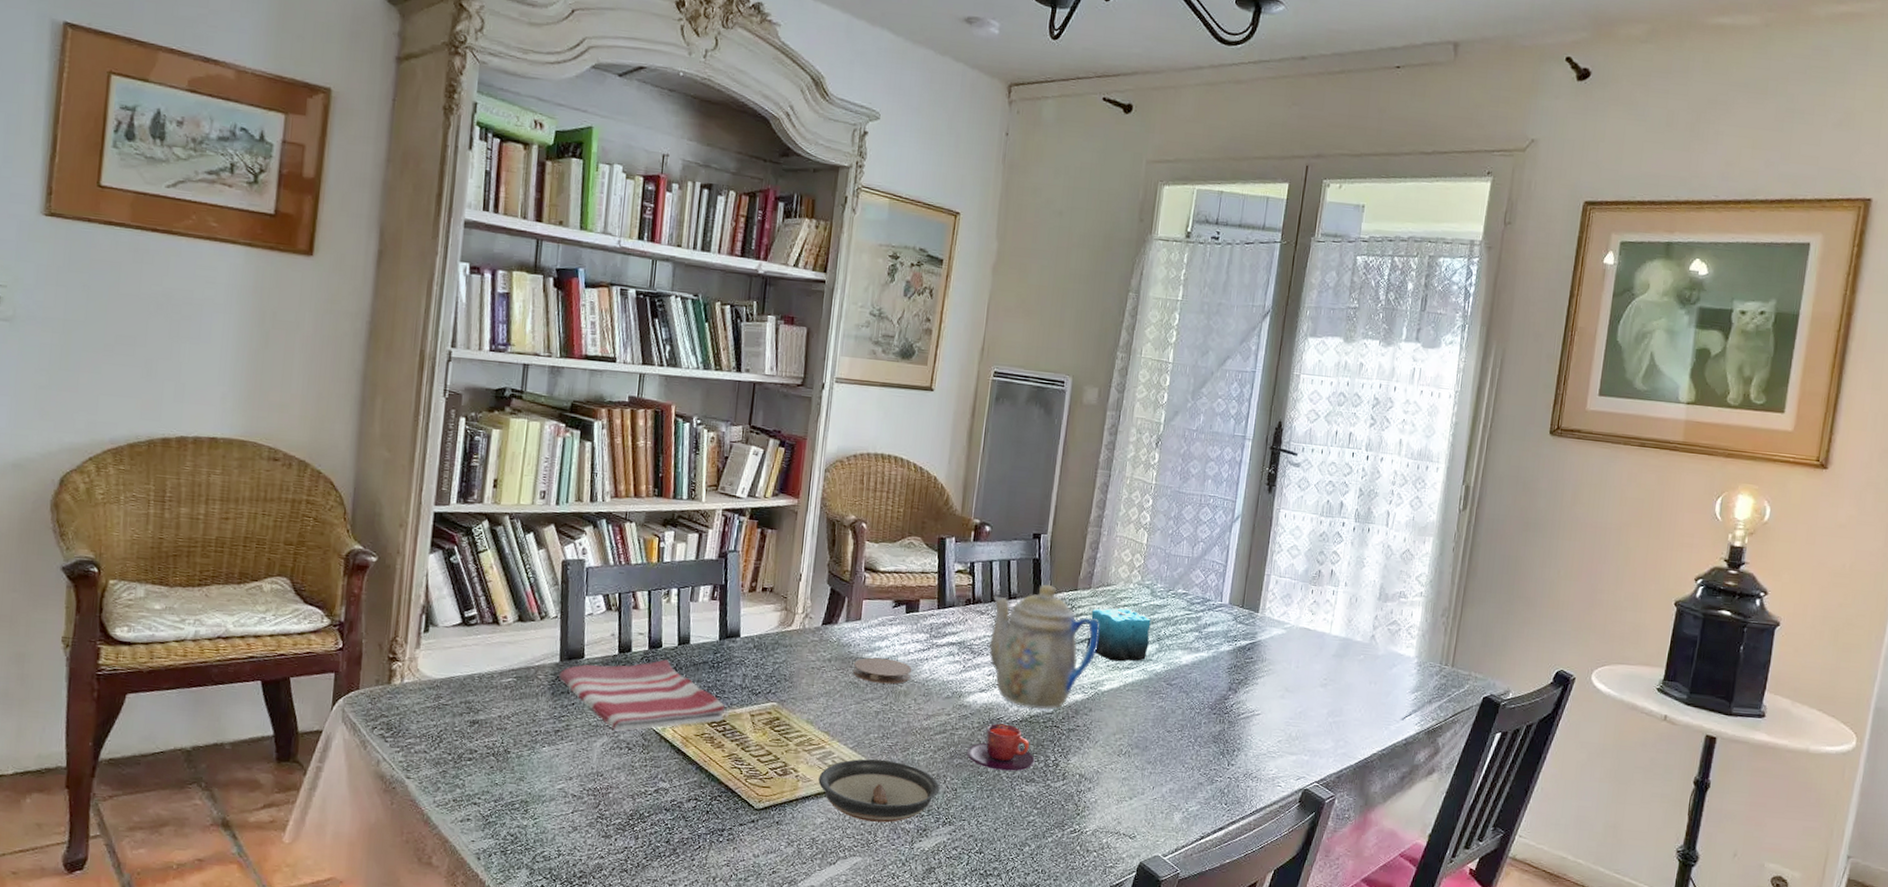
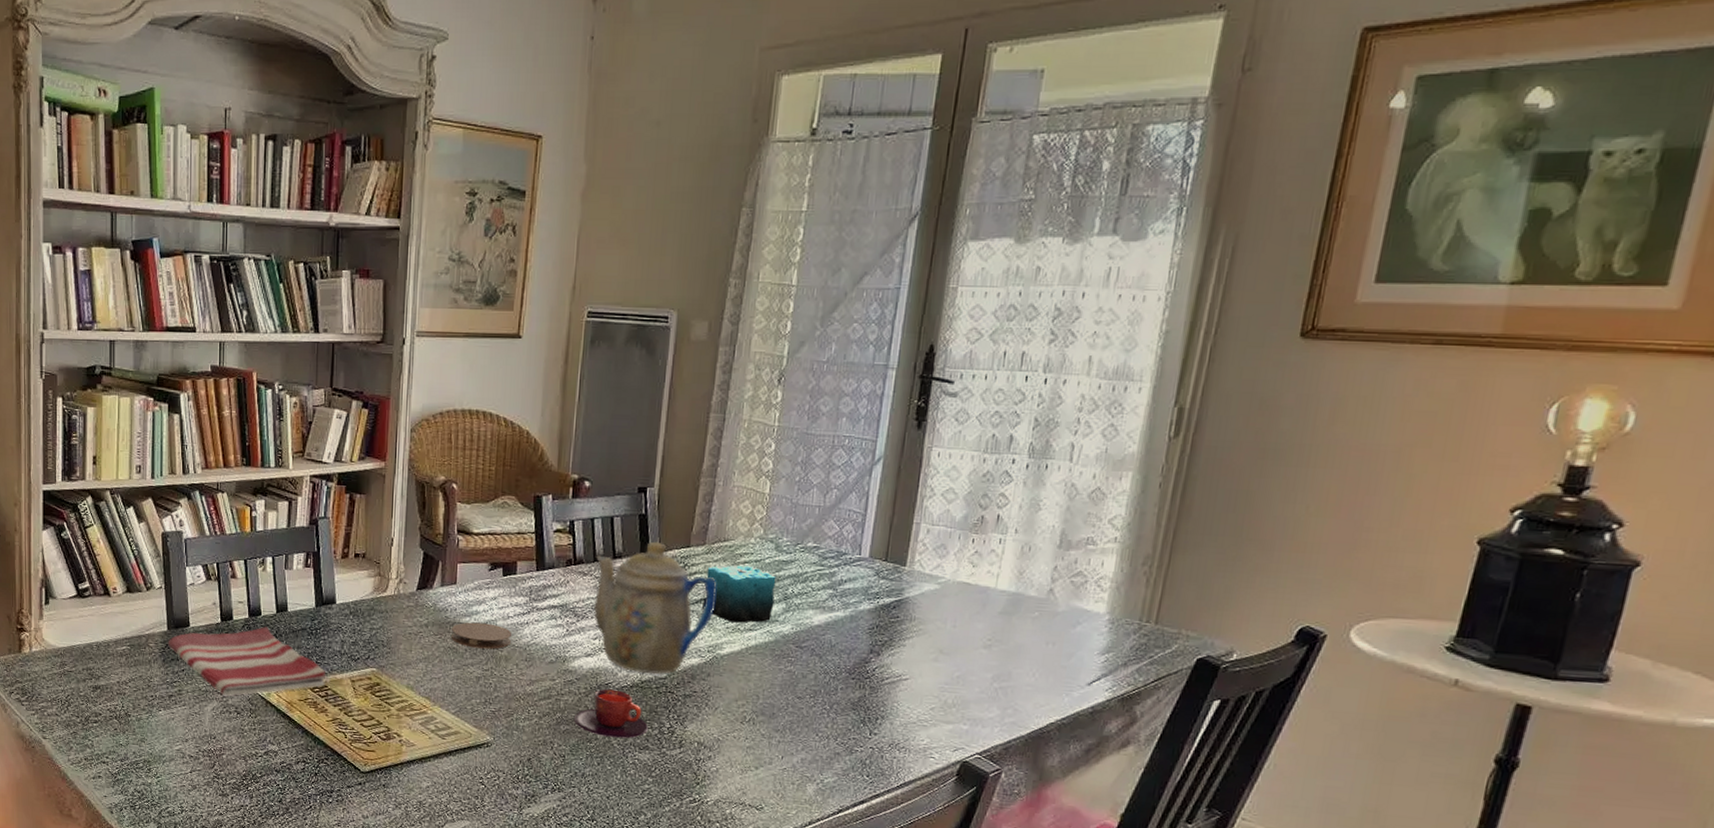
saucer: present [818,759,940,823] -> none [422,724,547,788]

